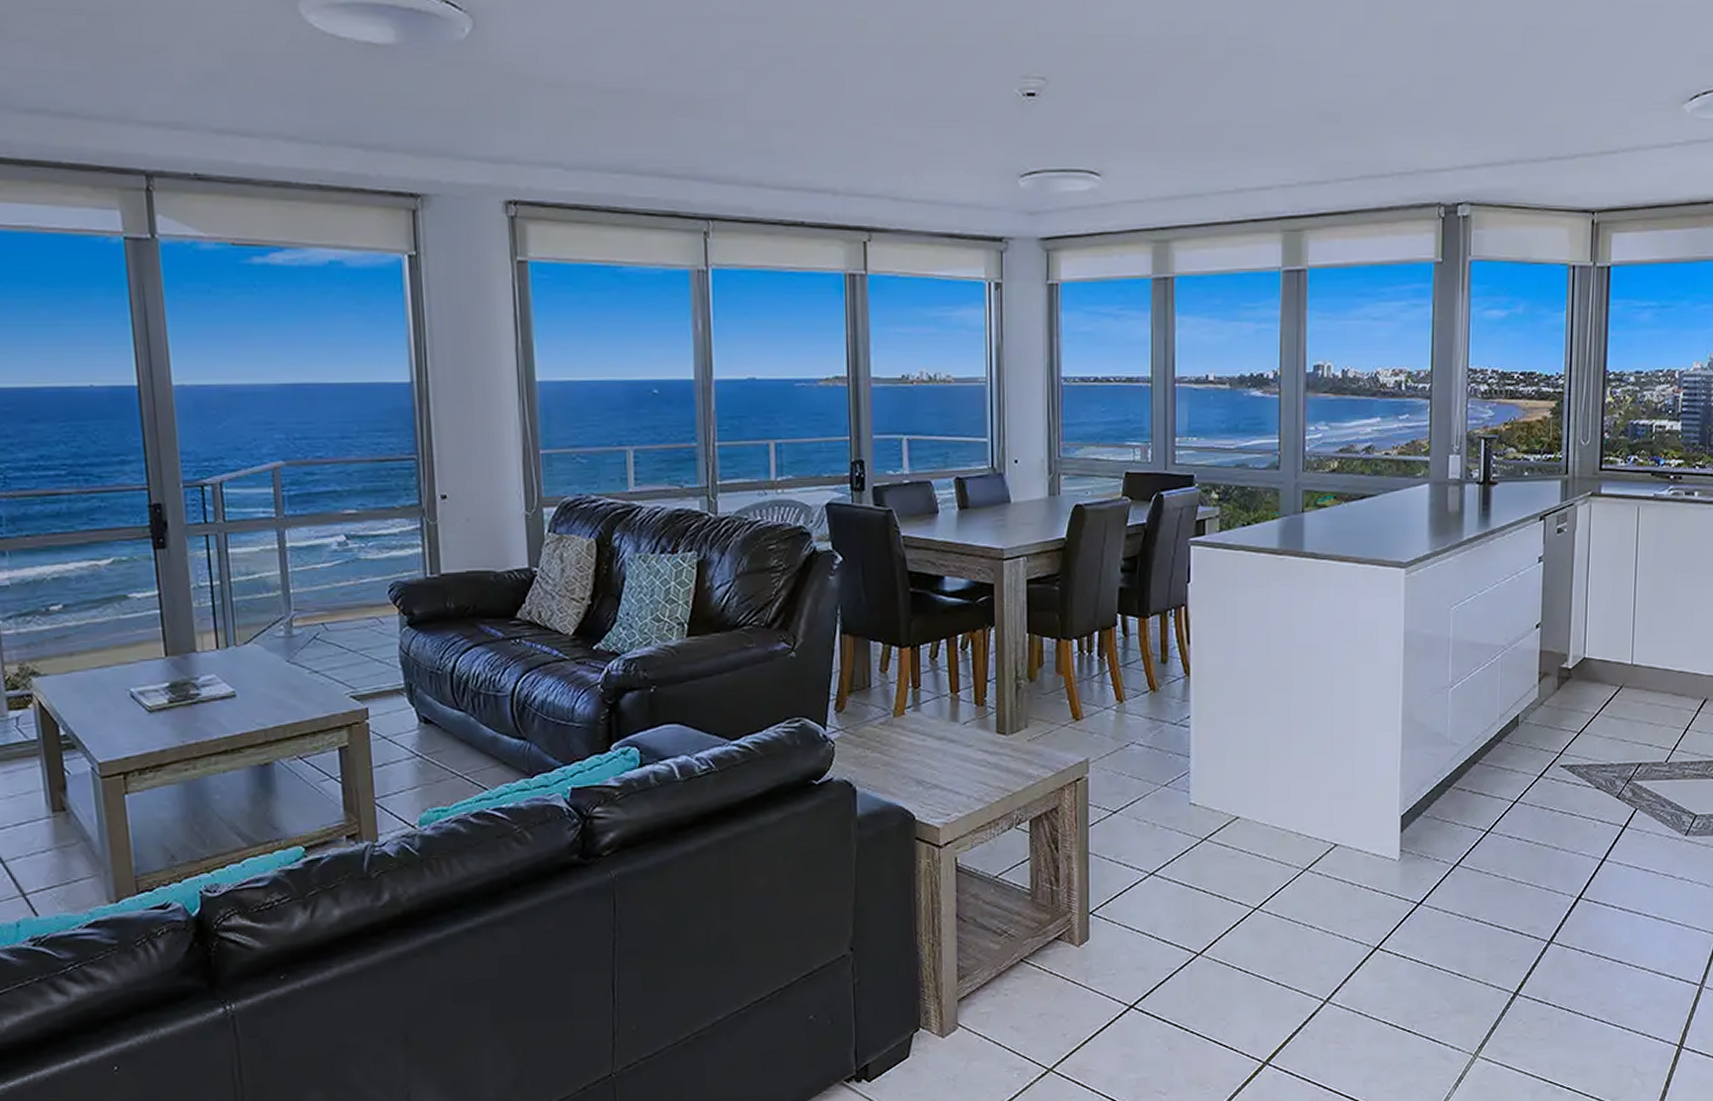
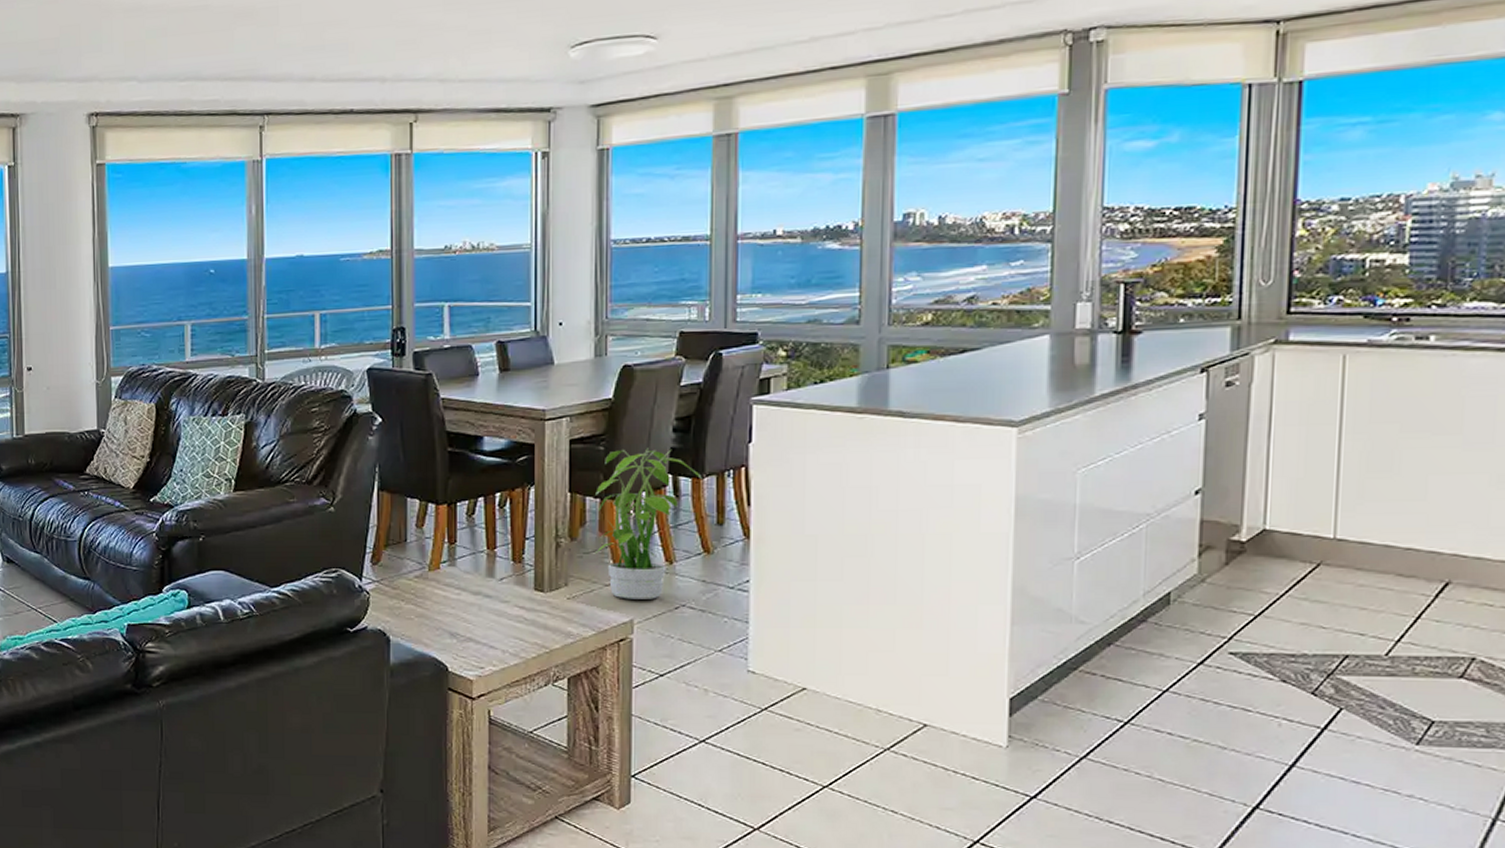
potted plant: none [1052,588,1149,739] -> present [595,448,704,599]

